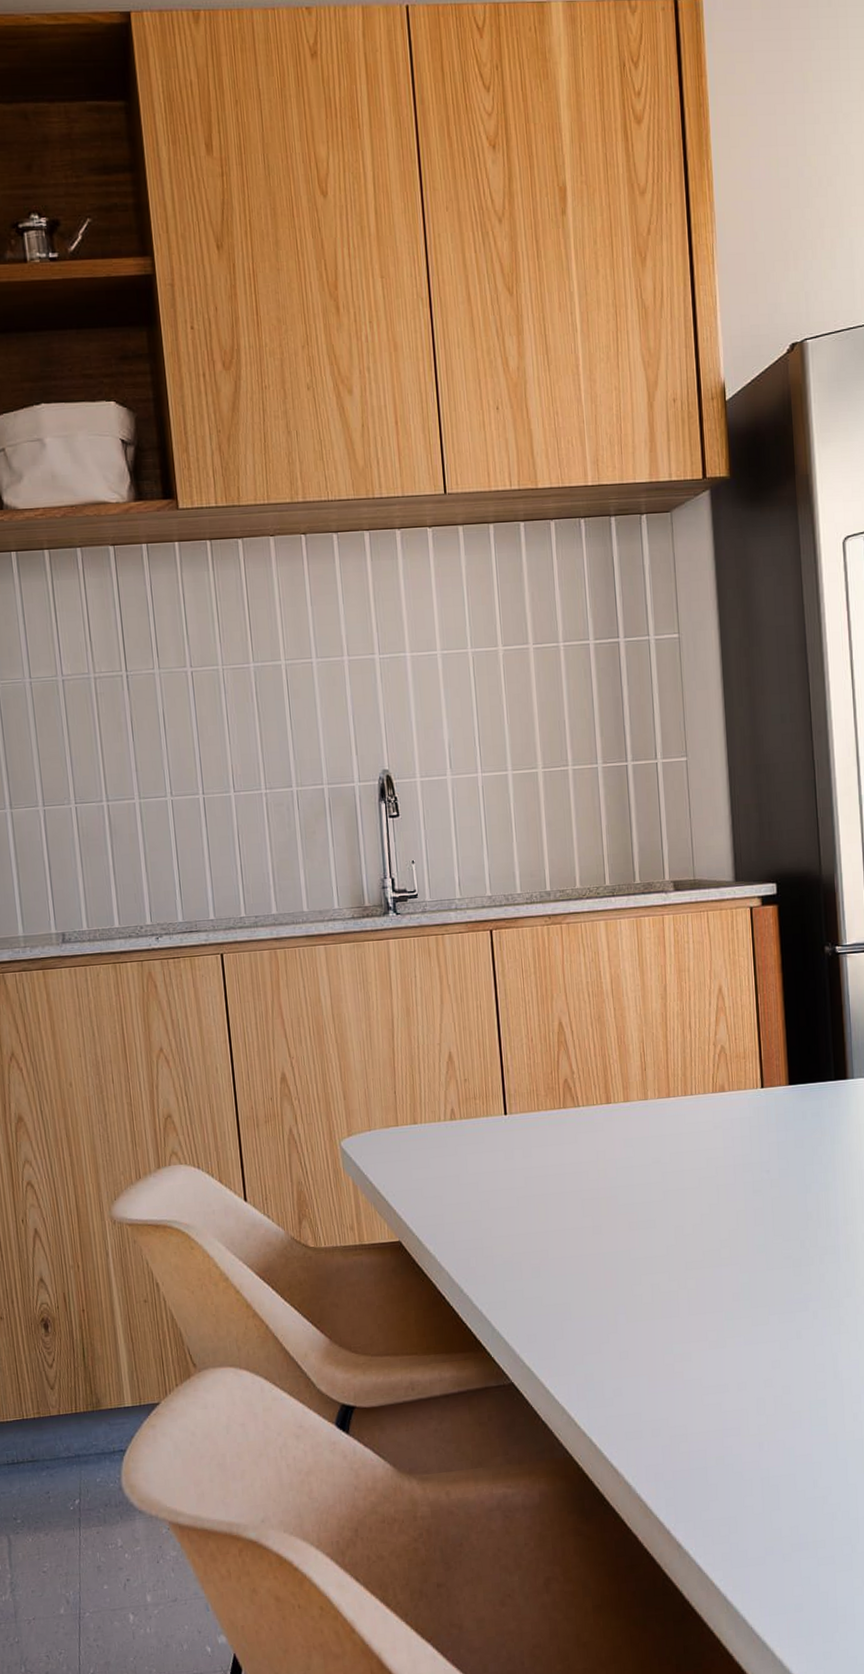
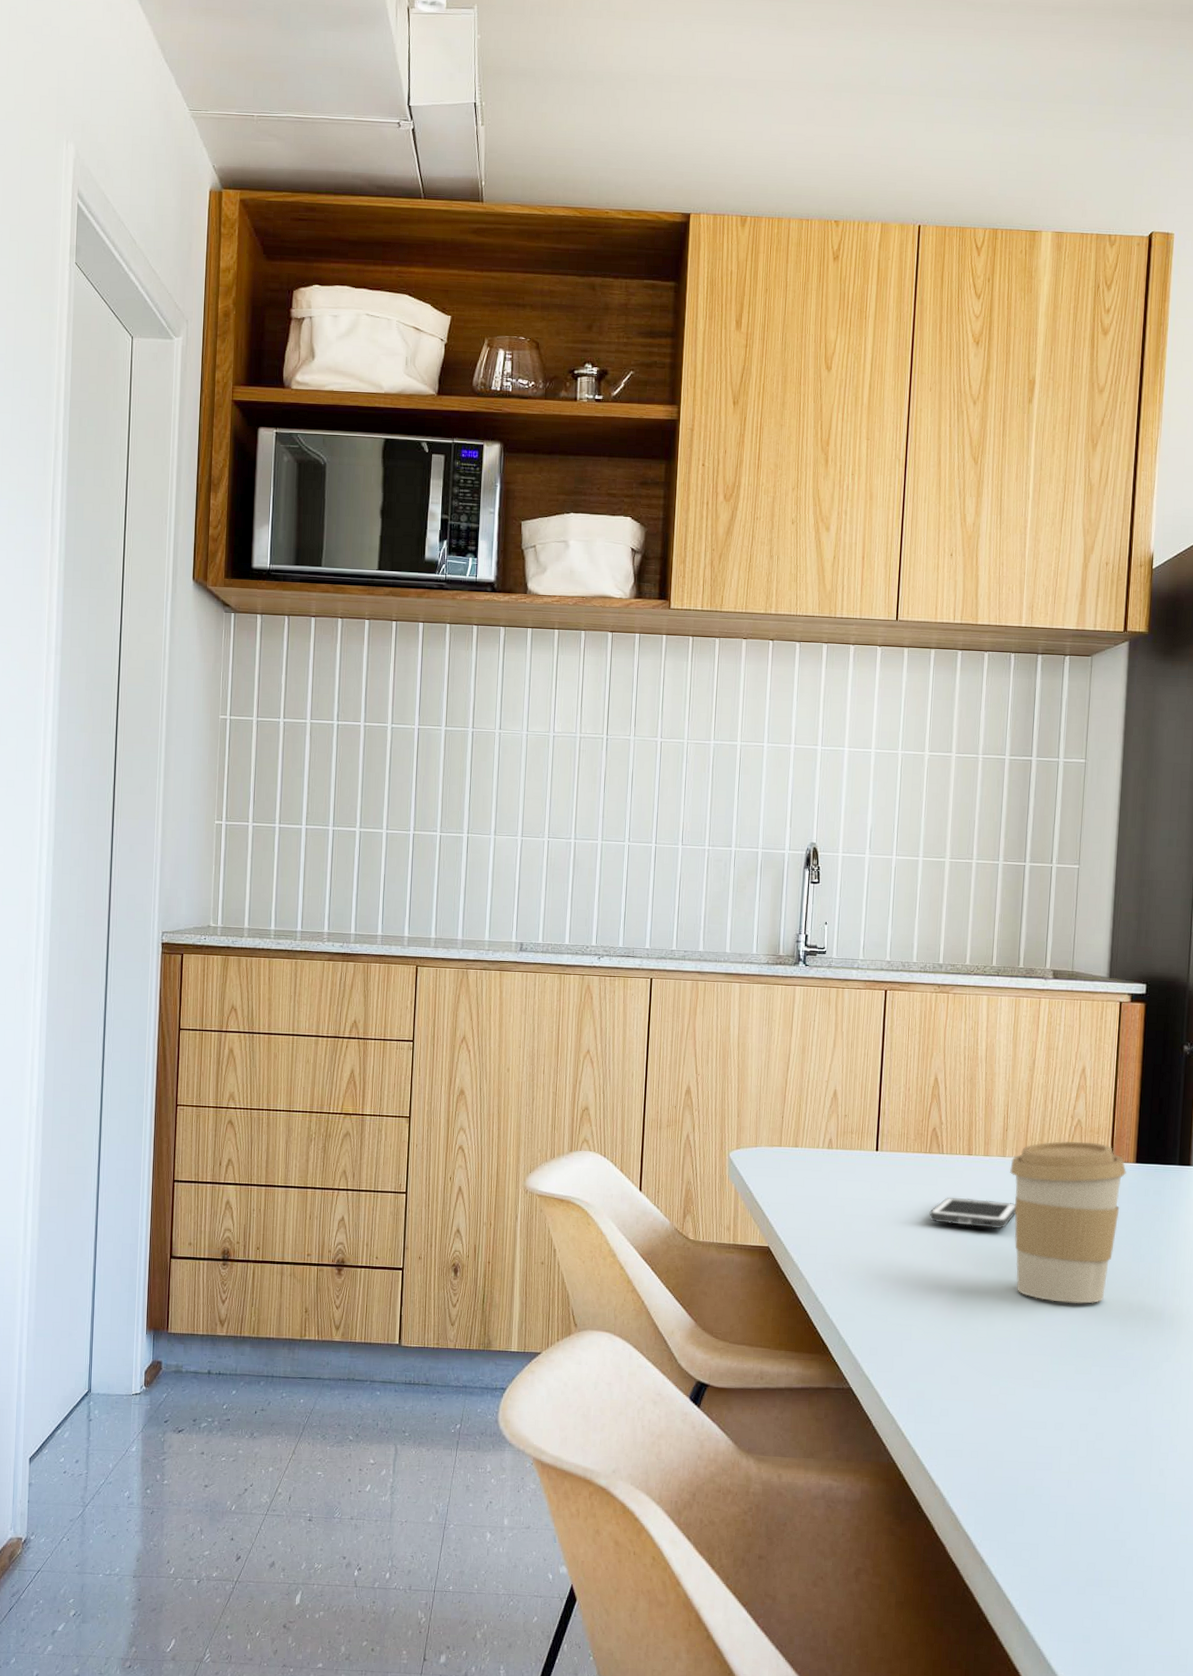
cell phone: none [573,1150,667,1184] -> present [929,1197,1016,1229]
coffee cup: none [654,1069,780,1252] -> present [1010,1140,1127,1304]

